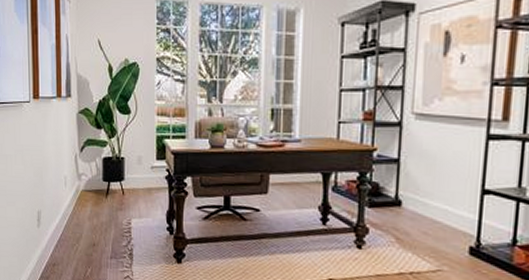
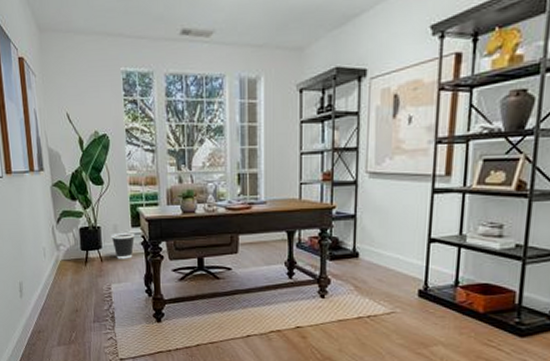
wastebasket: none [134,164,159,193] -> present [111,232,135,259]

